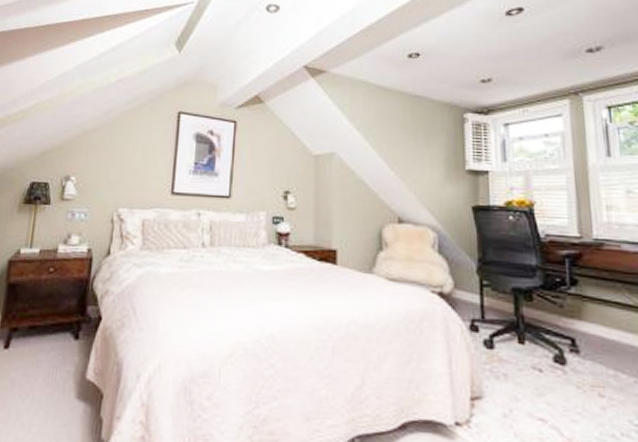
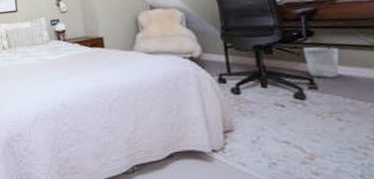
wastebasket: none [567,299,604,340] -> present [304,46,339,78]

